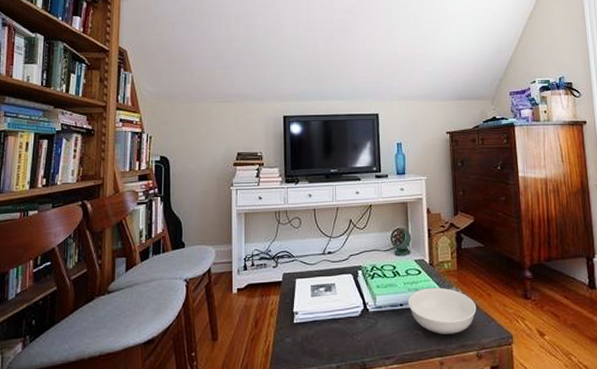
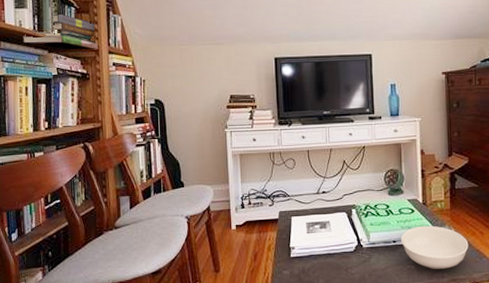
books: none [29,71,106,106] -> present [23,14,98,50]

